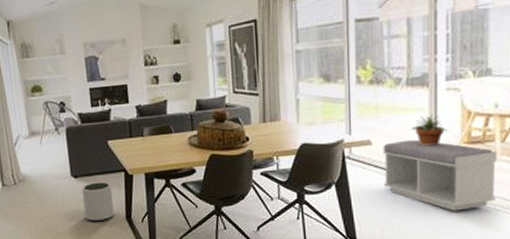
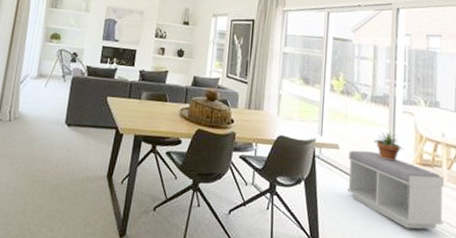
plant pot: present [82,182,114,222] -> none [68,134,101,175]

